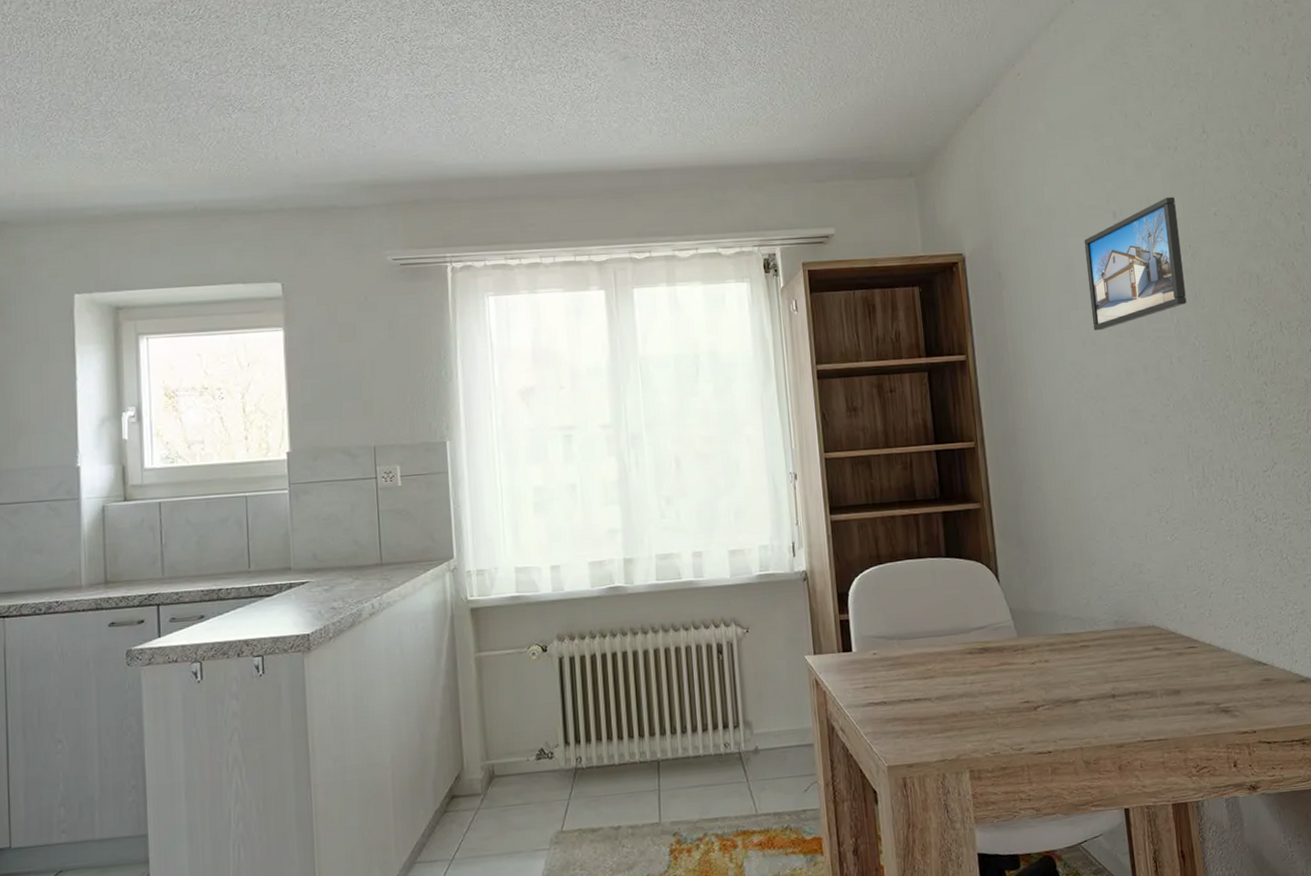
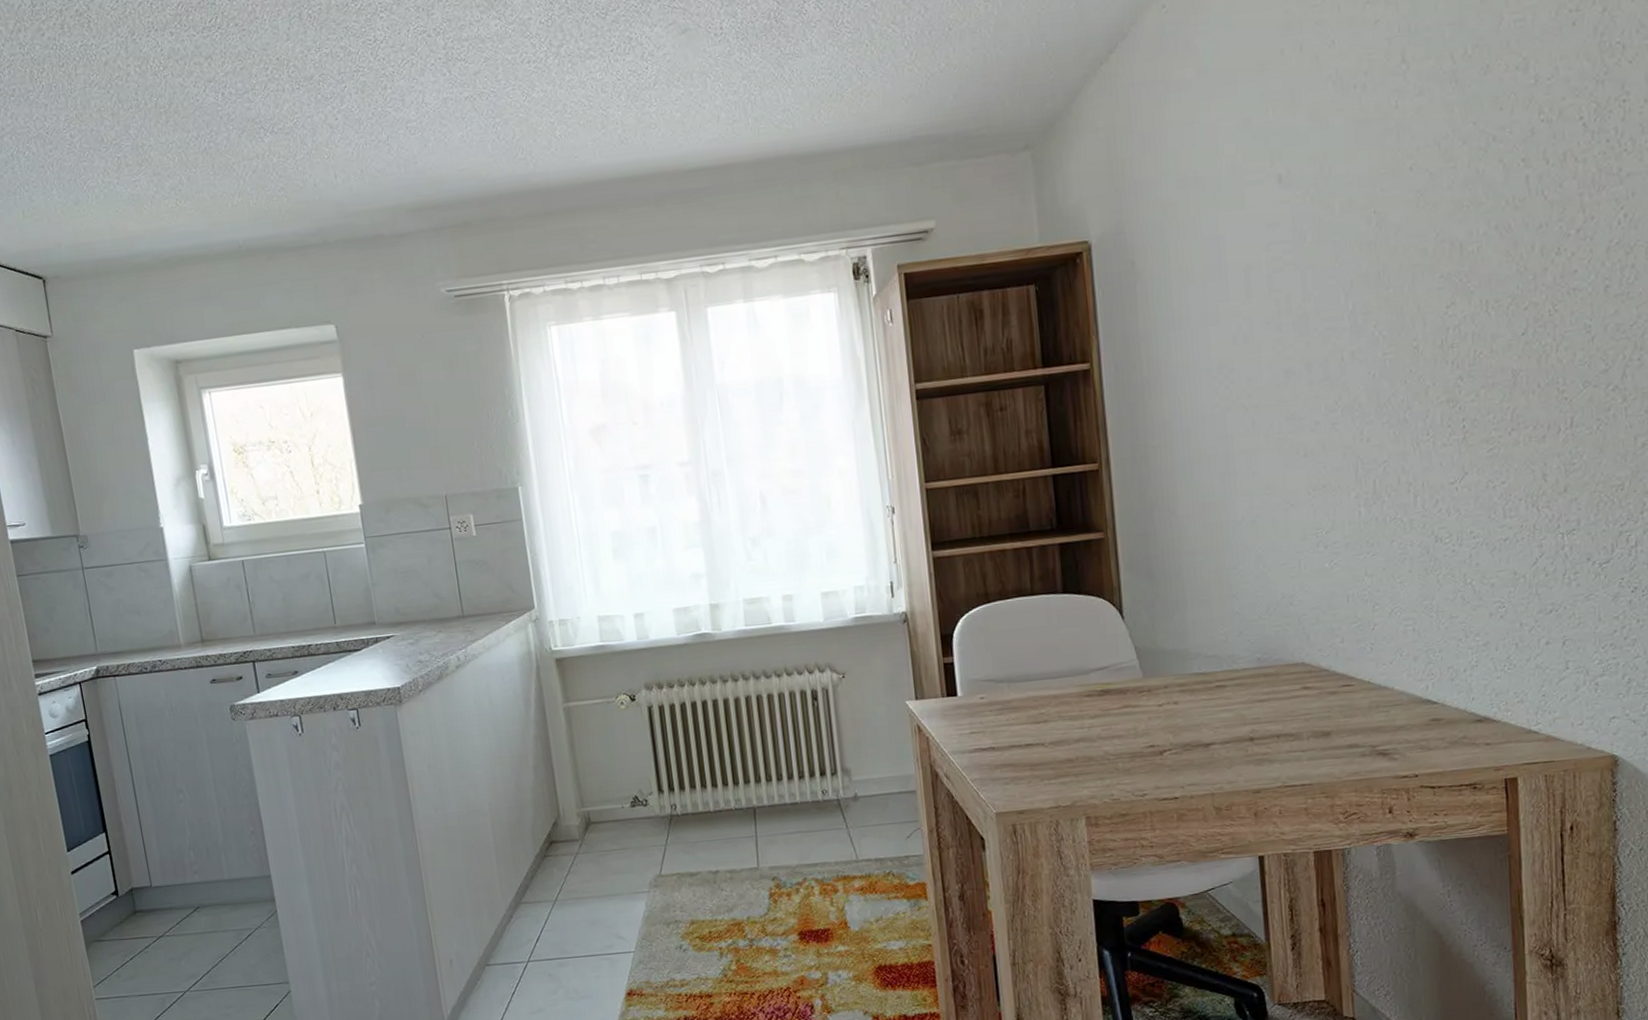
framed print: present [1084,197,1187,331] -> none [1239,150,1366,326]

